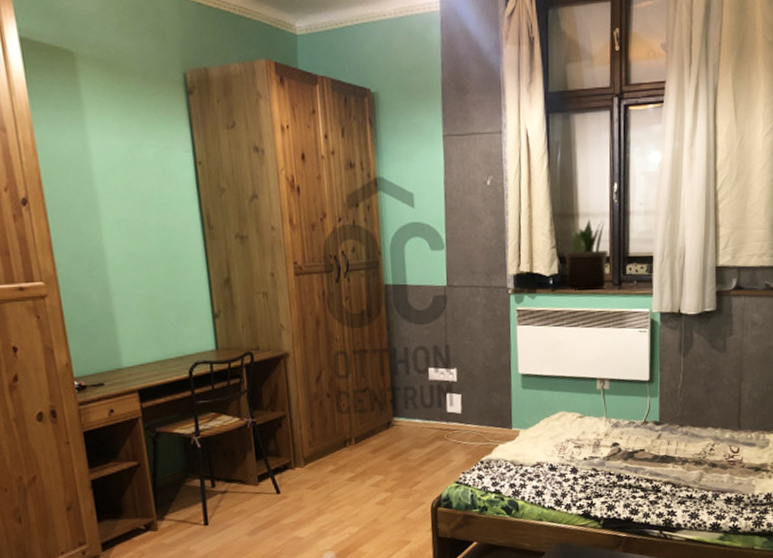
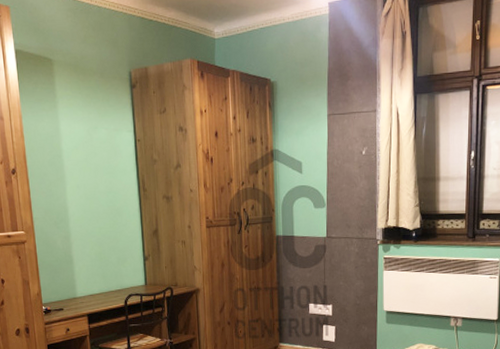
planter: present [565,219,608,290] -> none [426,182,464,242]

